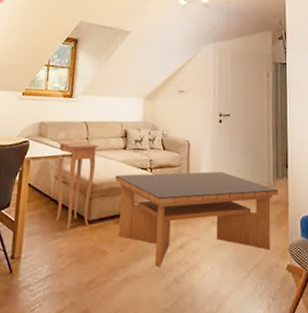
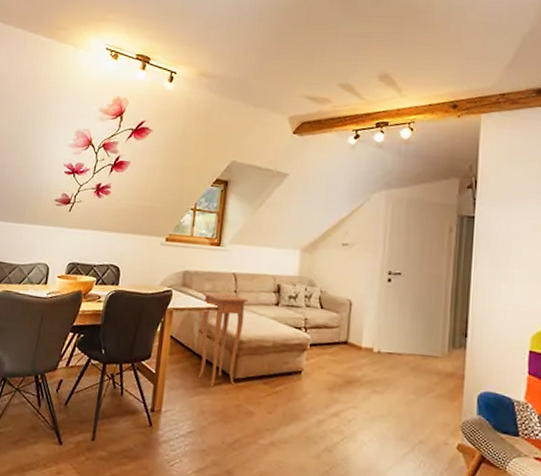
coffee table: present [115,171,278,267] -> none [265,332,453,433]

